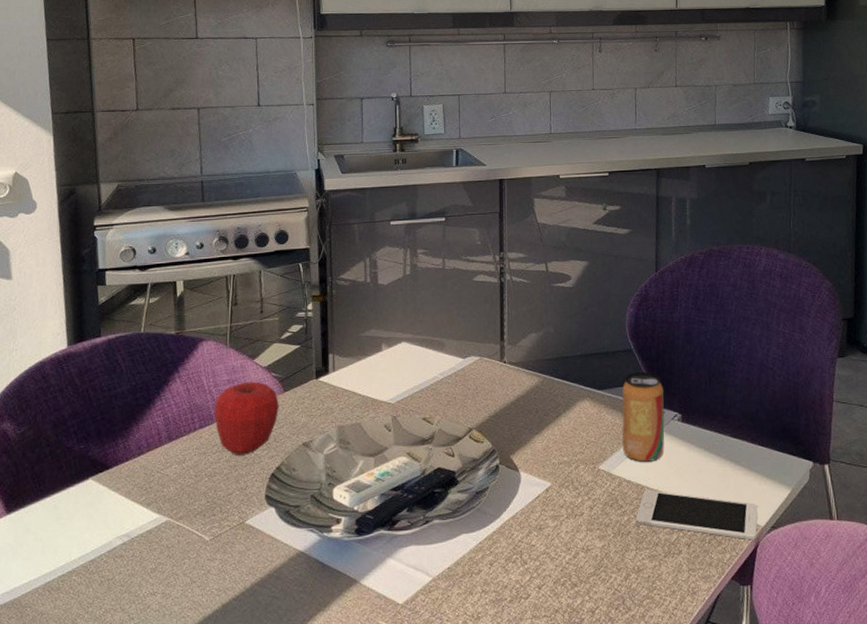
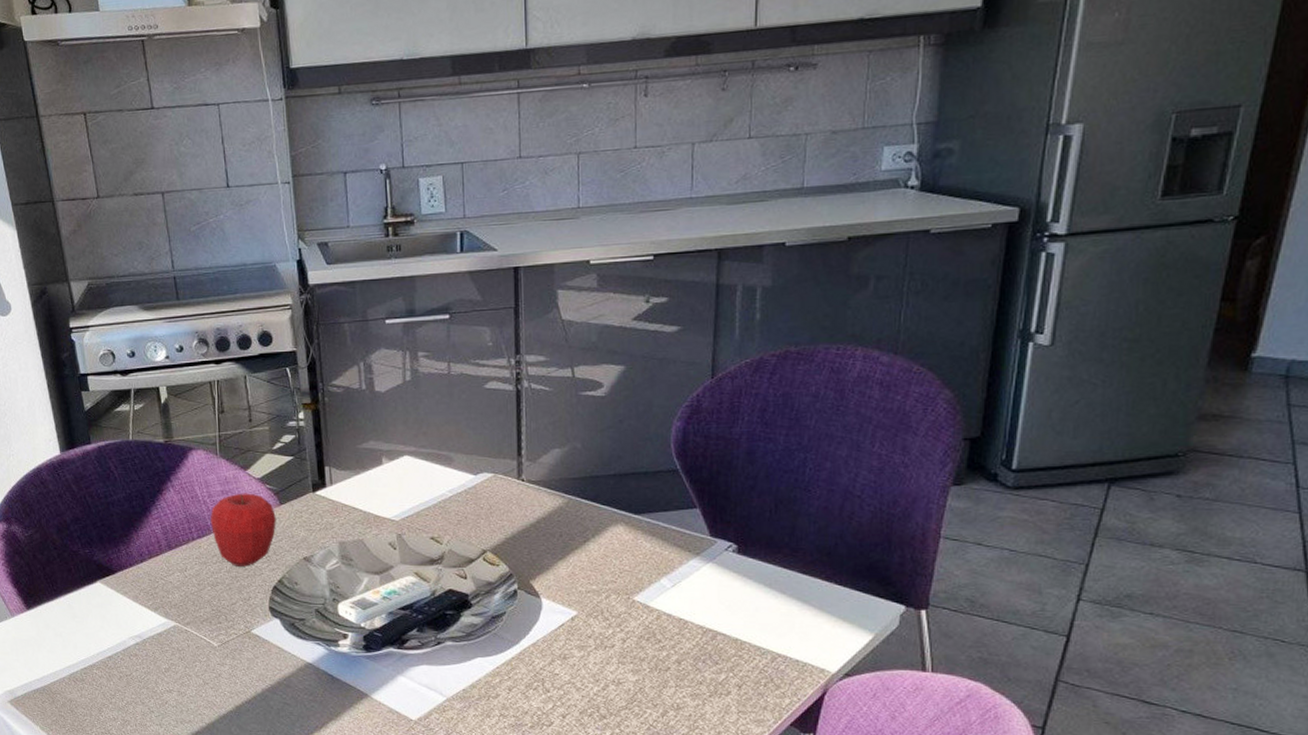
beverage can: present [622,372,665,462] -> none [663,496,716,595]
cell phone: present [635,490,758,540] -> none [676,625,828,687]

